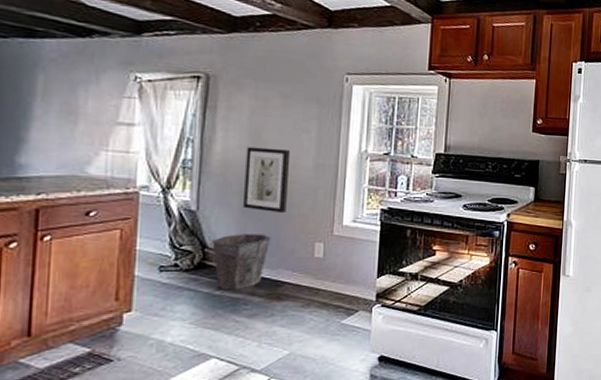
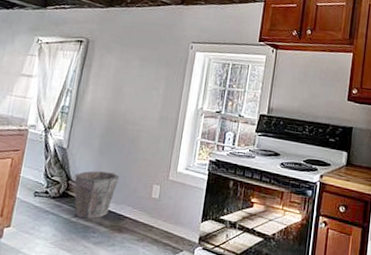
wall art: present [243,147,291,214] -> none [101,99,143,157]

